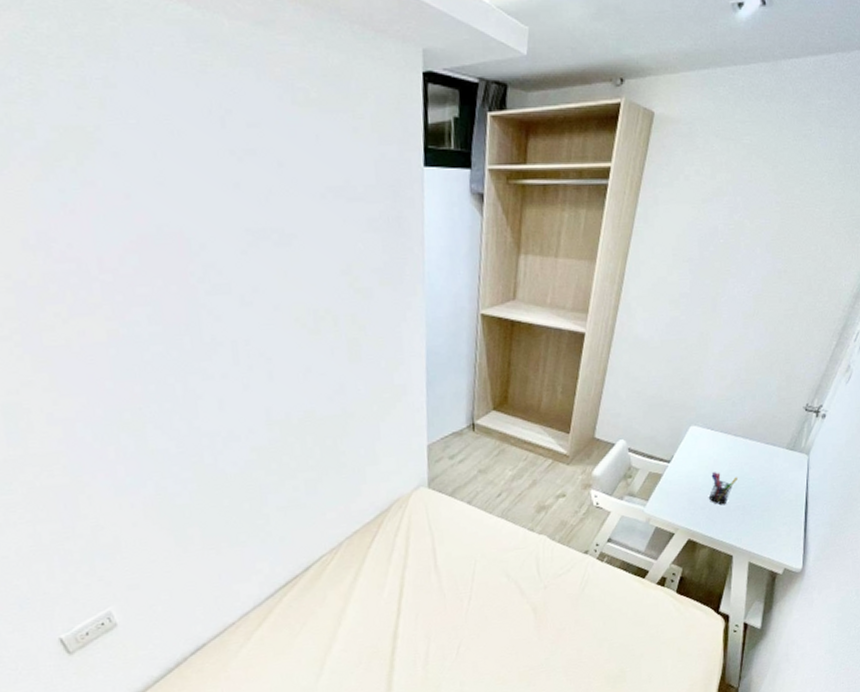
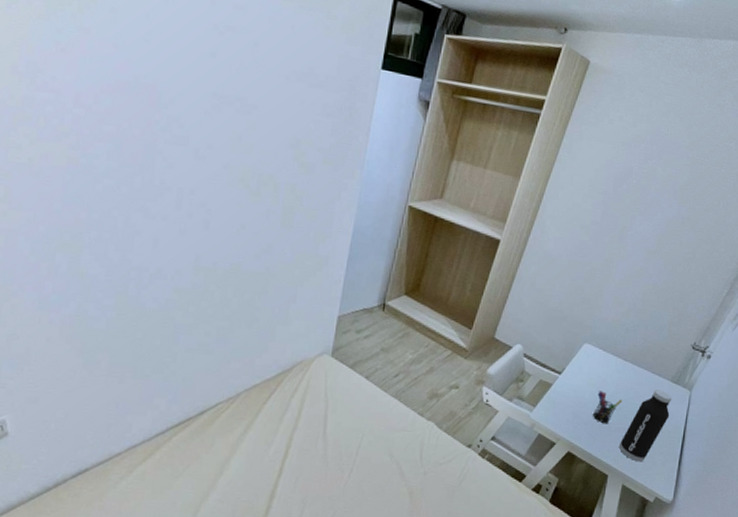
water bottle: none [740,459,790,537] -> present [618,389,672,462]

